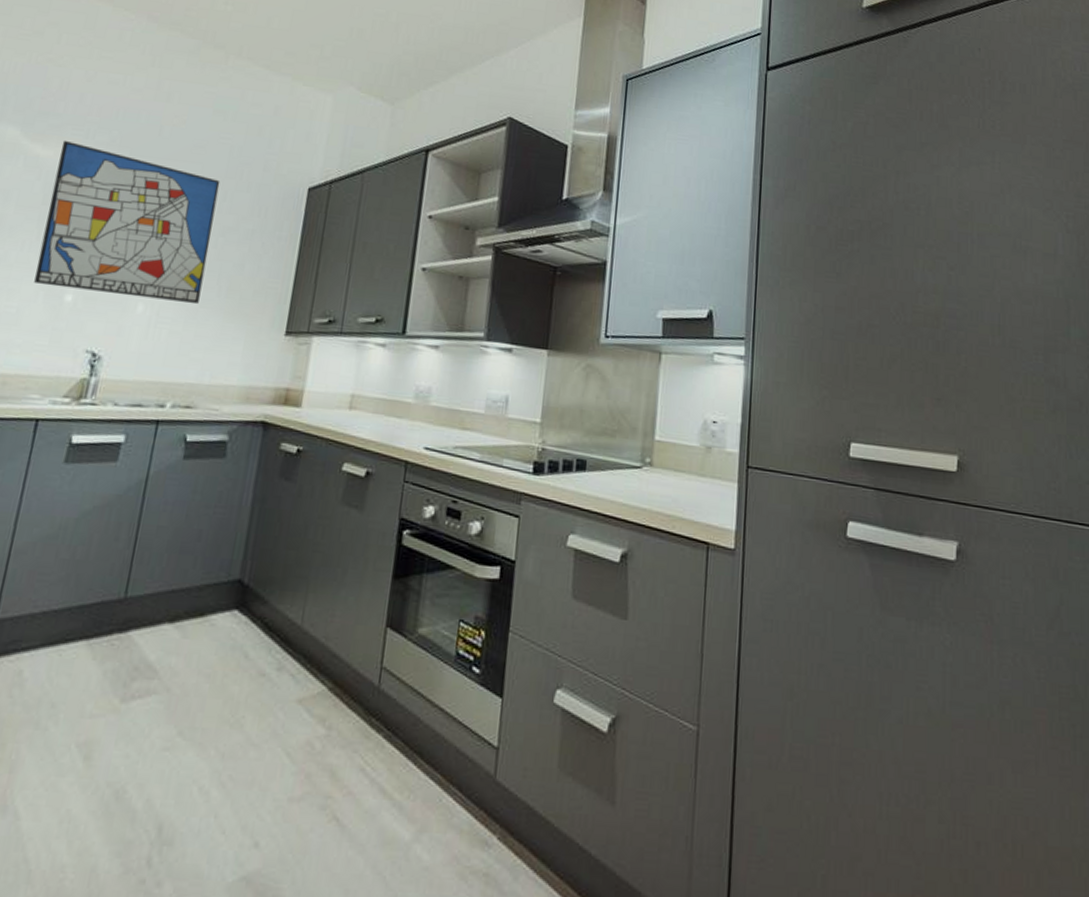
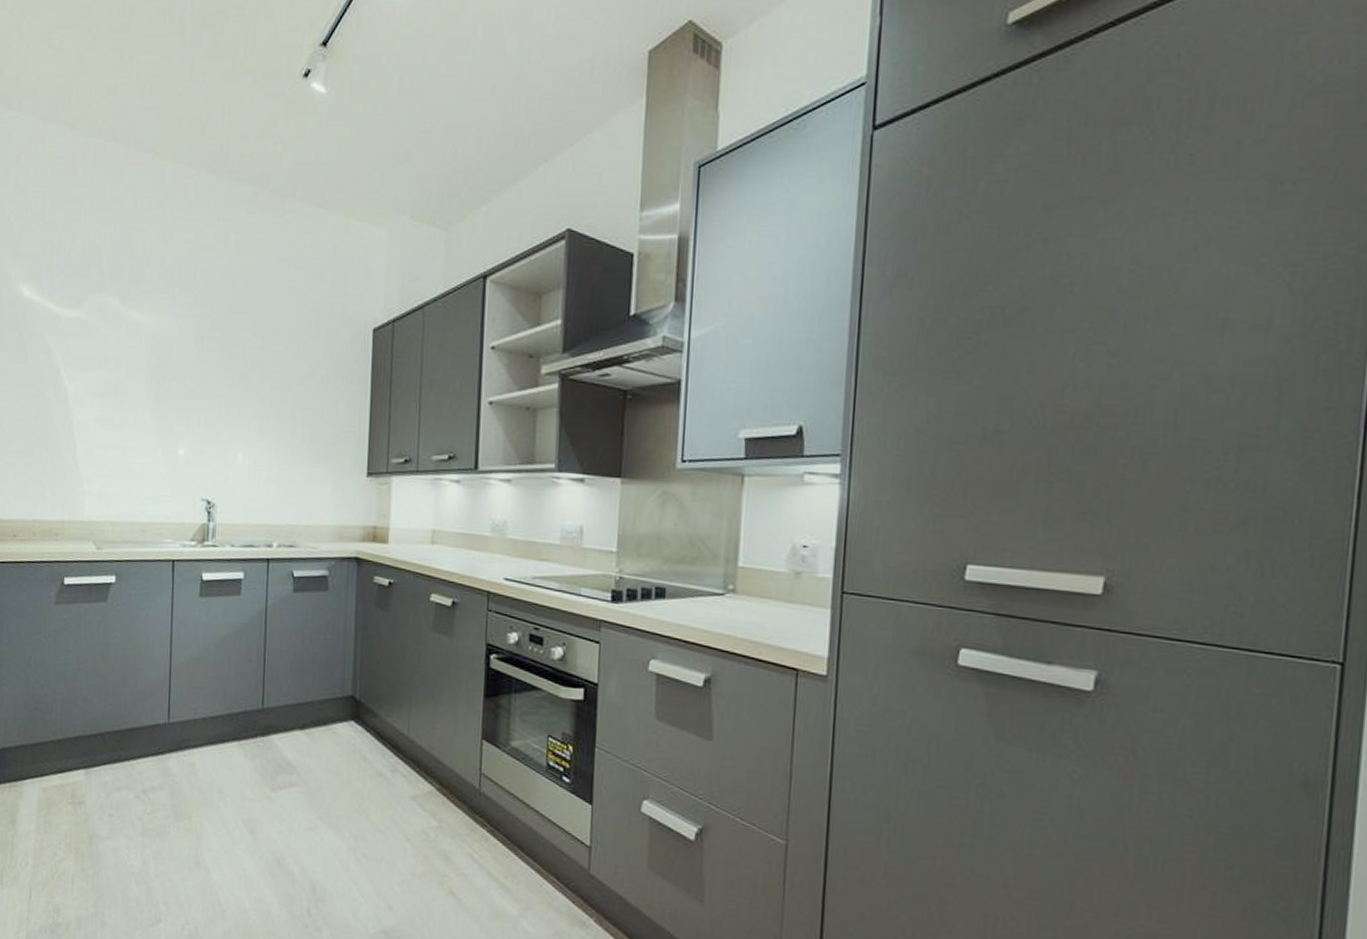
wall art: present [34,140,221,305] -> none [151,304,293,452]

